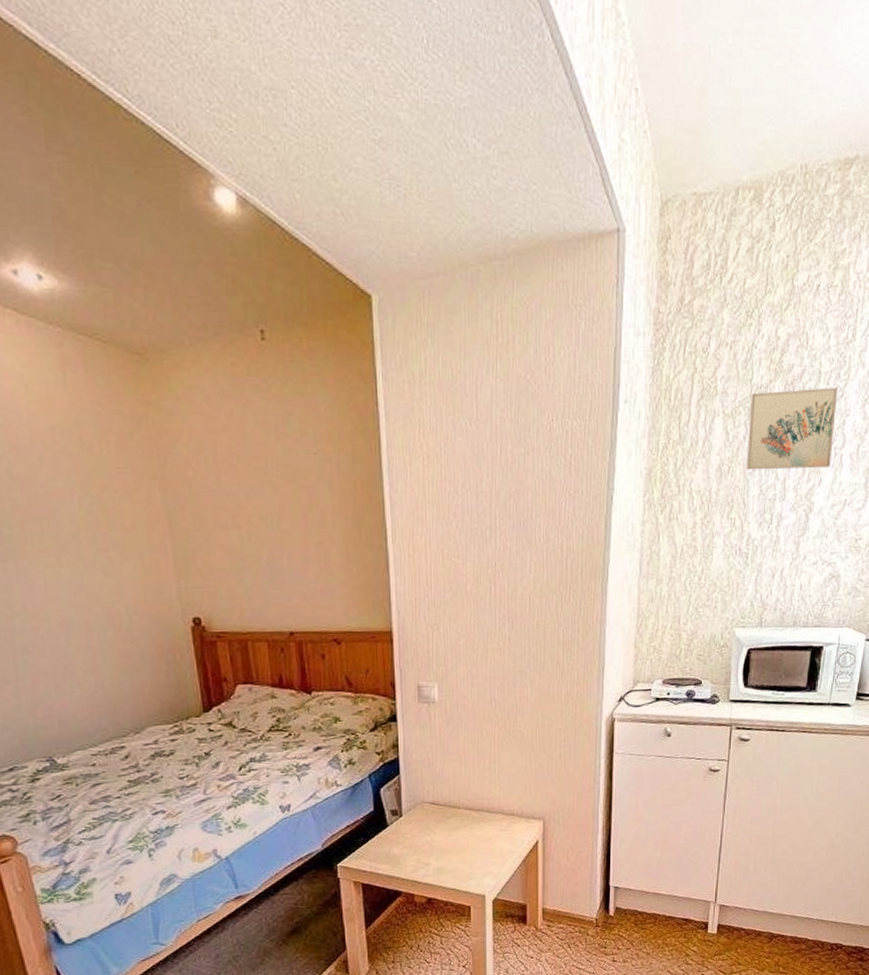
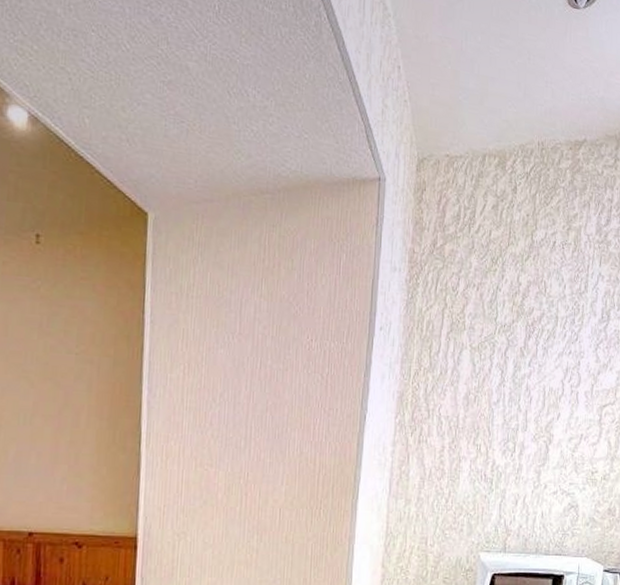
wall art: present [746,388,838,470] -> none [491,330,573,404]

